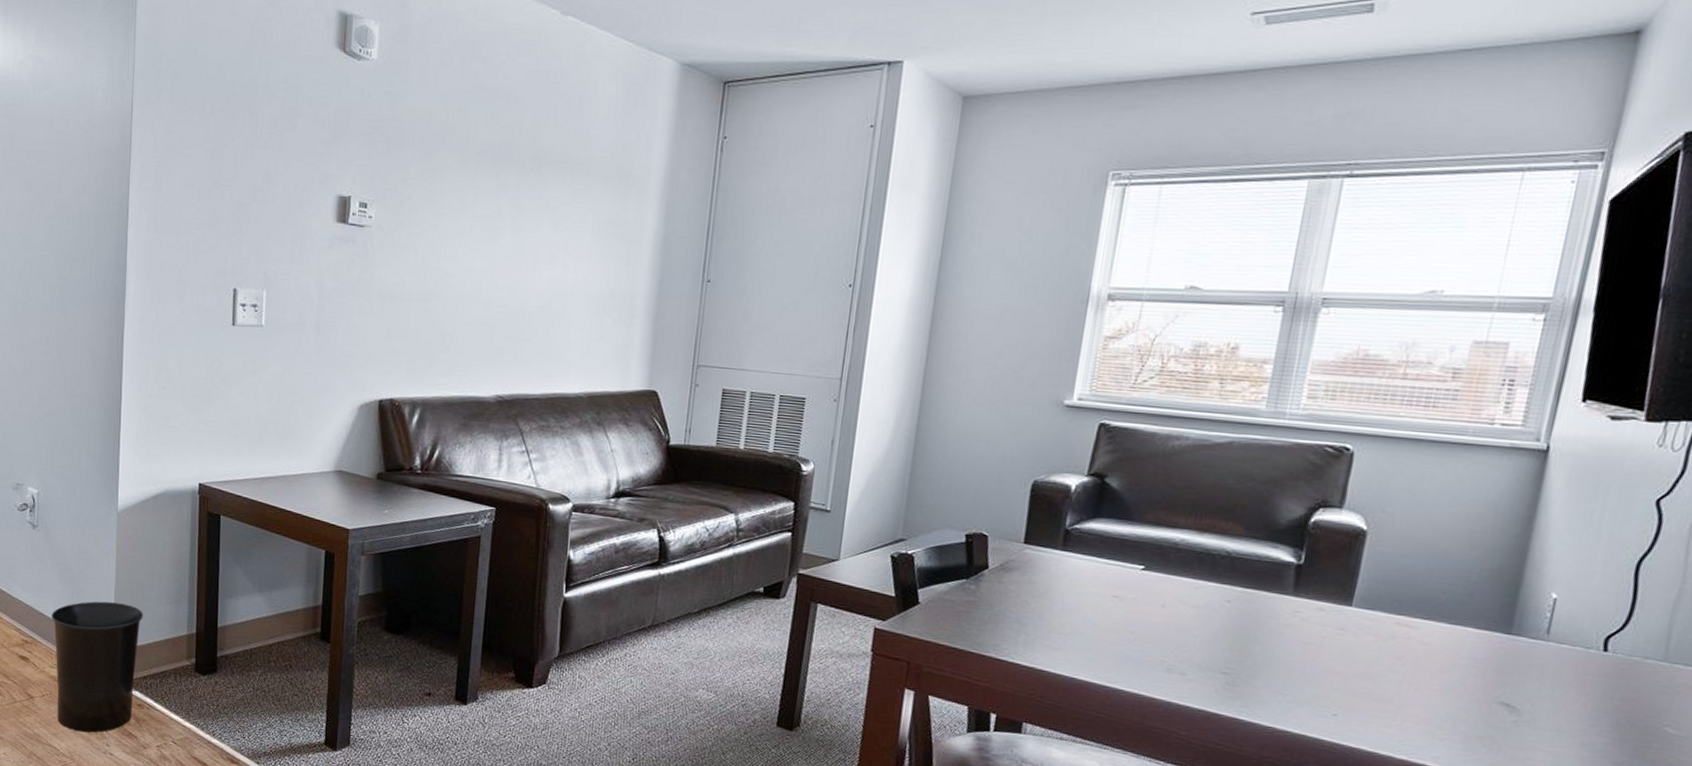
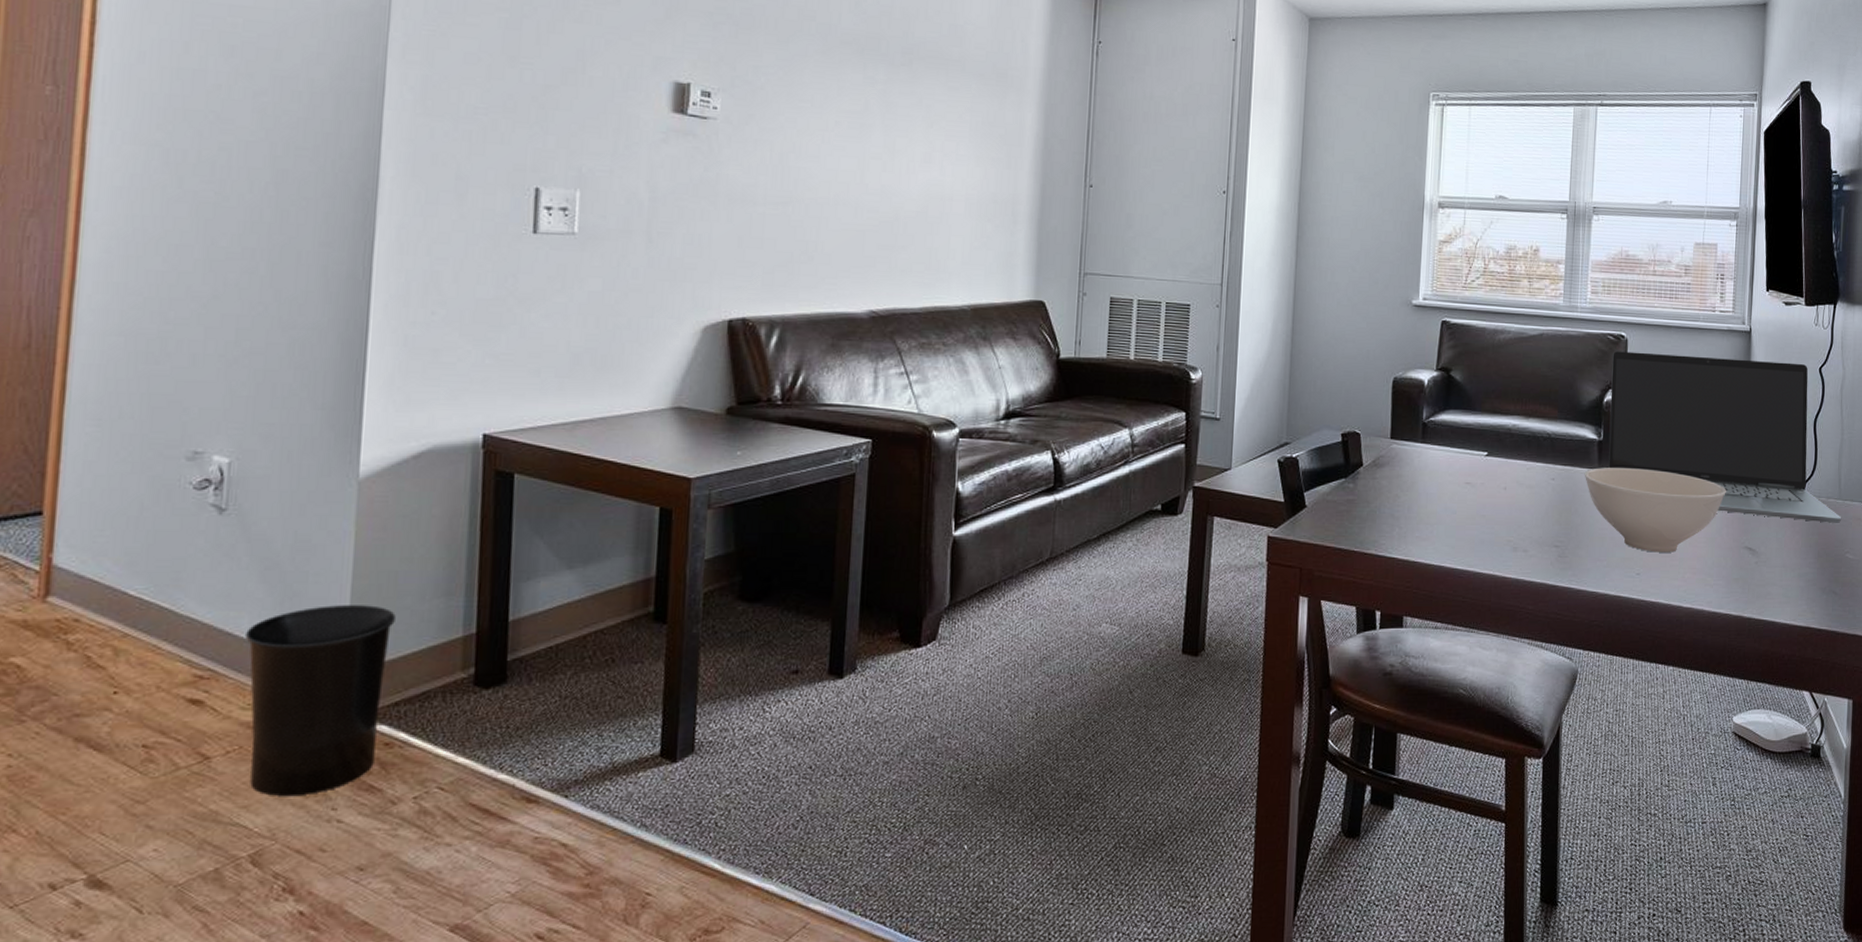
bowl: none [1272,594,1480,697] -> present [1584,468,1726,552]
laptop: none [1307,465,1665,691] -> present [1608,351,1842,524]

